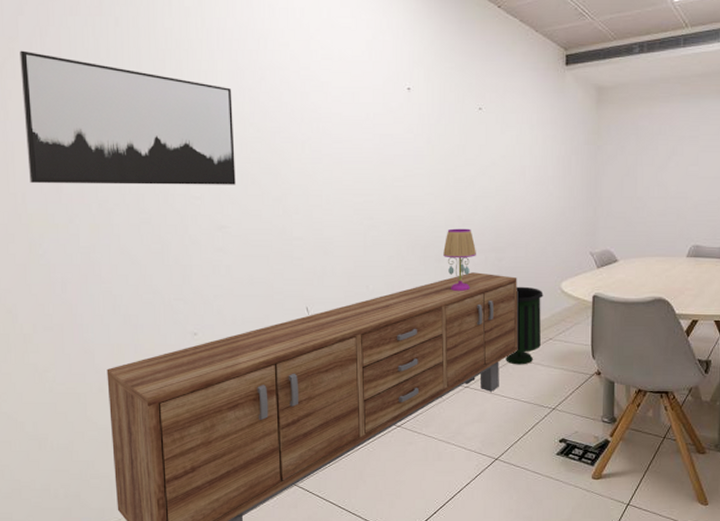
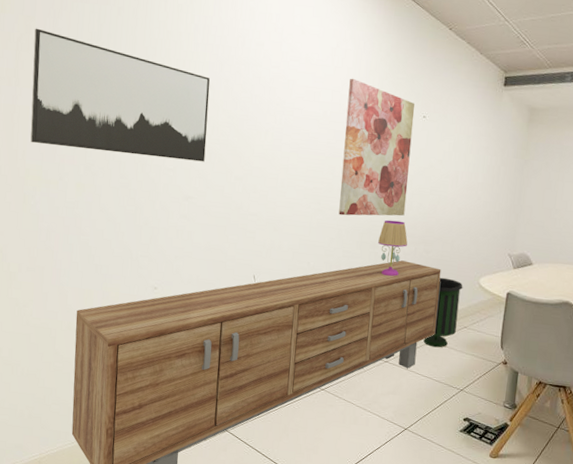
wall art: none [392,73,470,229] -> present [338,78,415,216]

